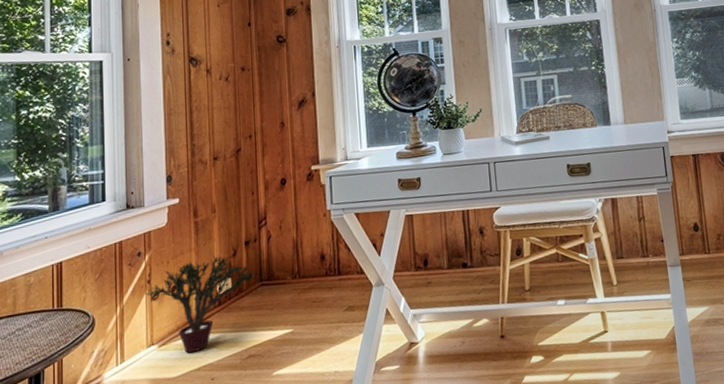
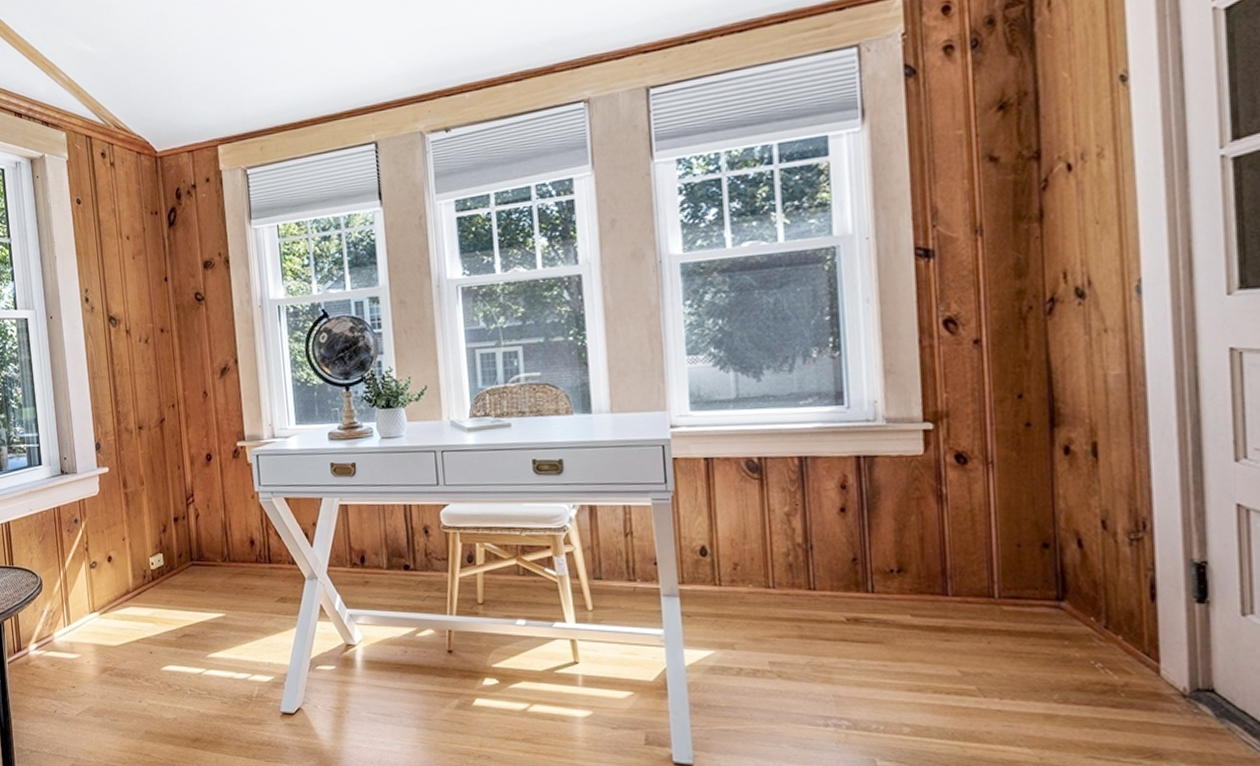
potted plant: present [144,254,255,354] -> none [83,528,185,625]

